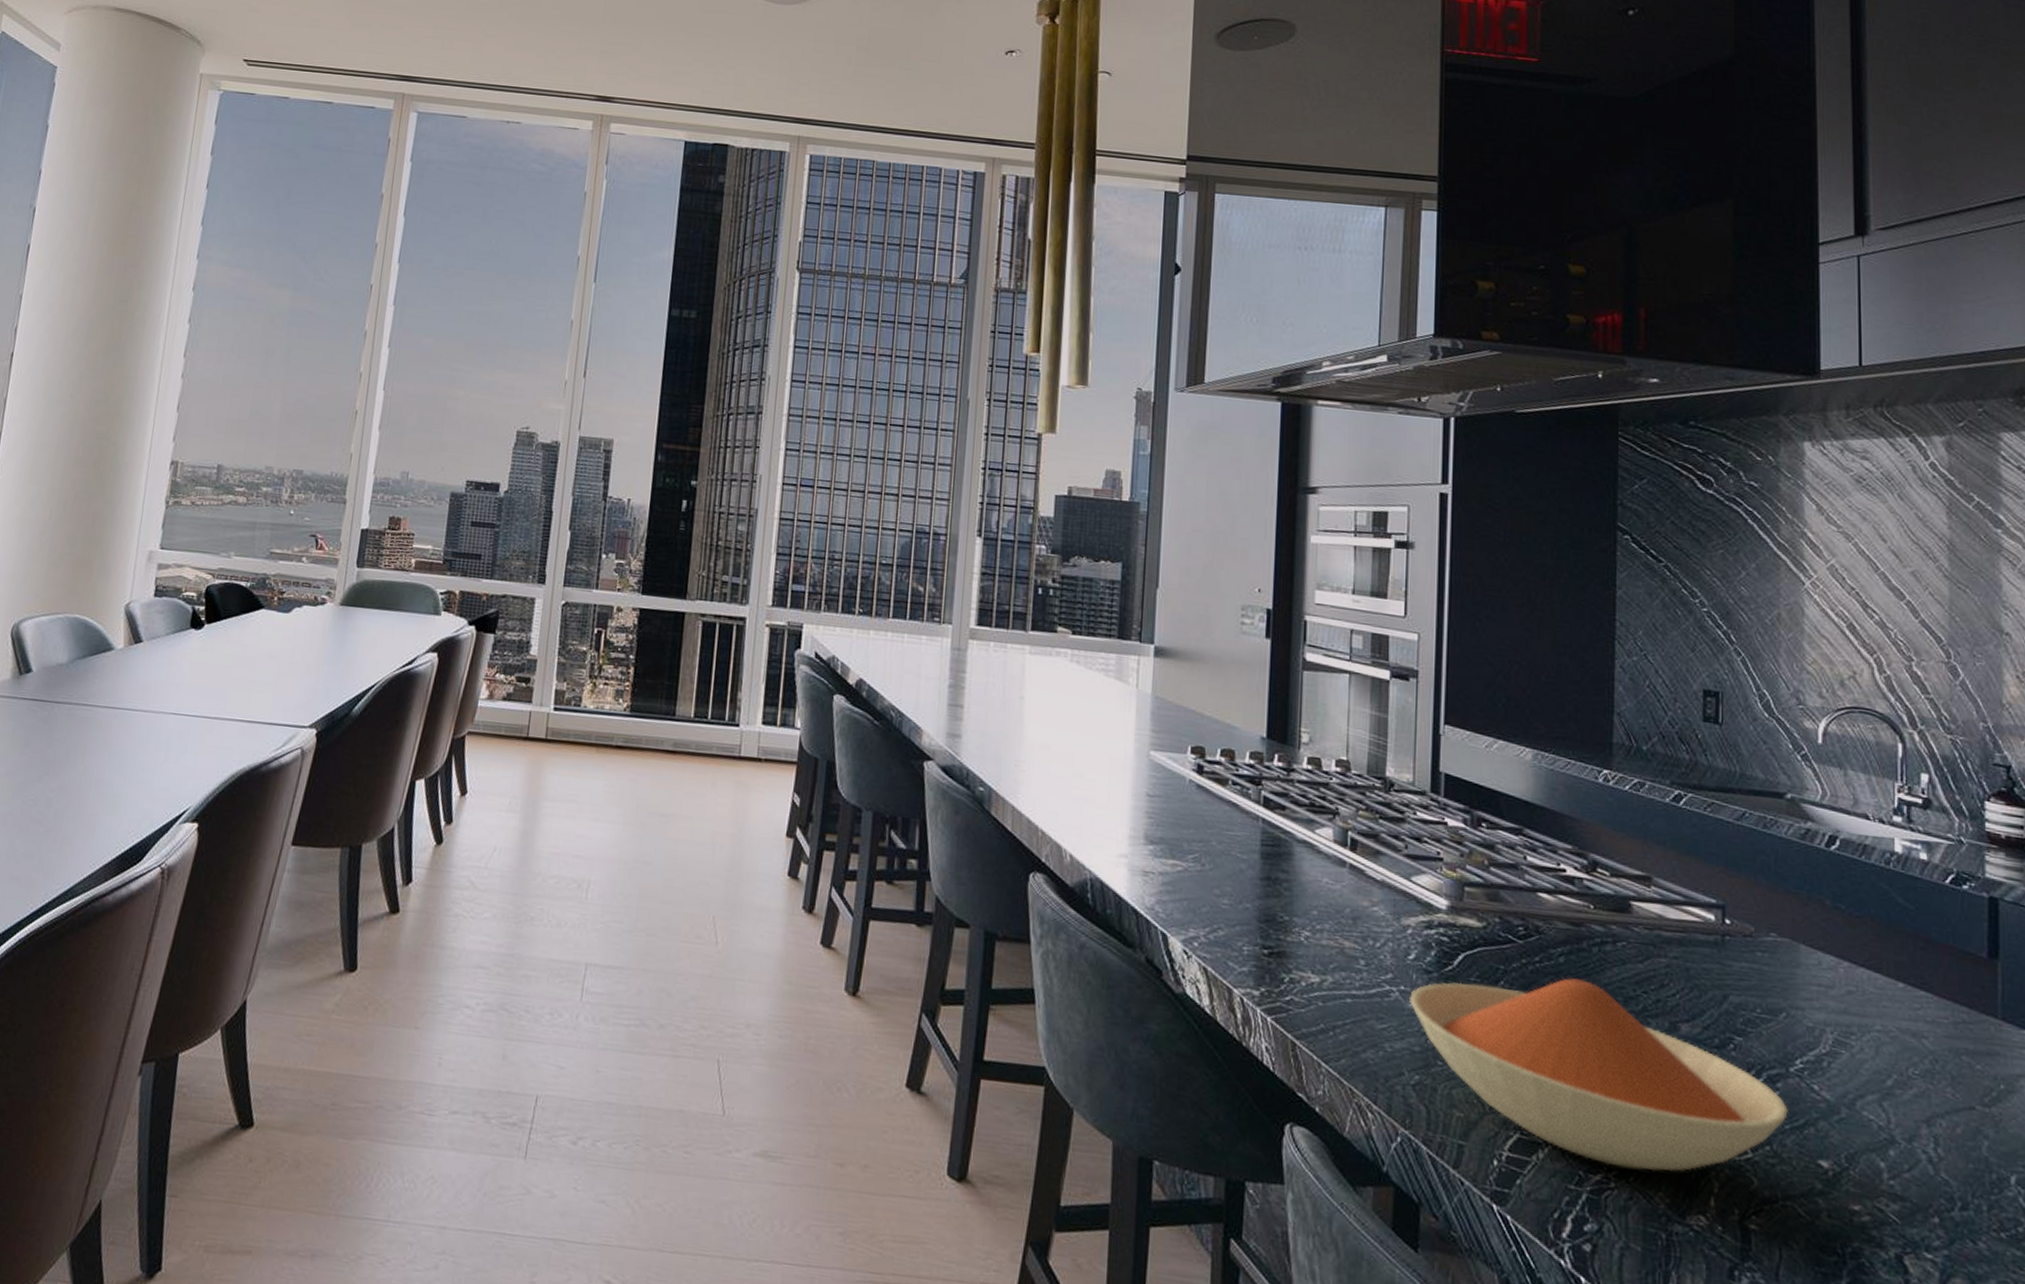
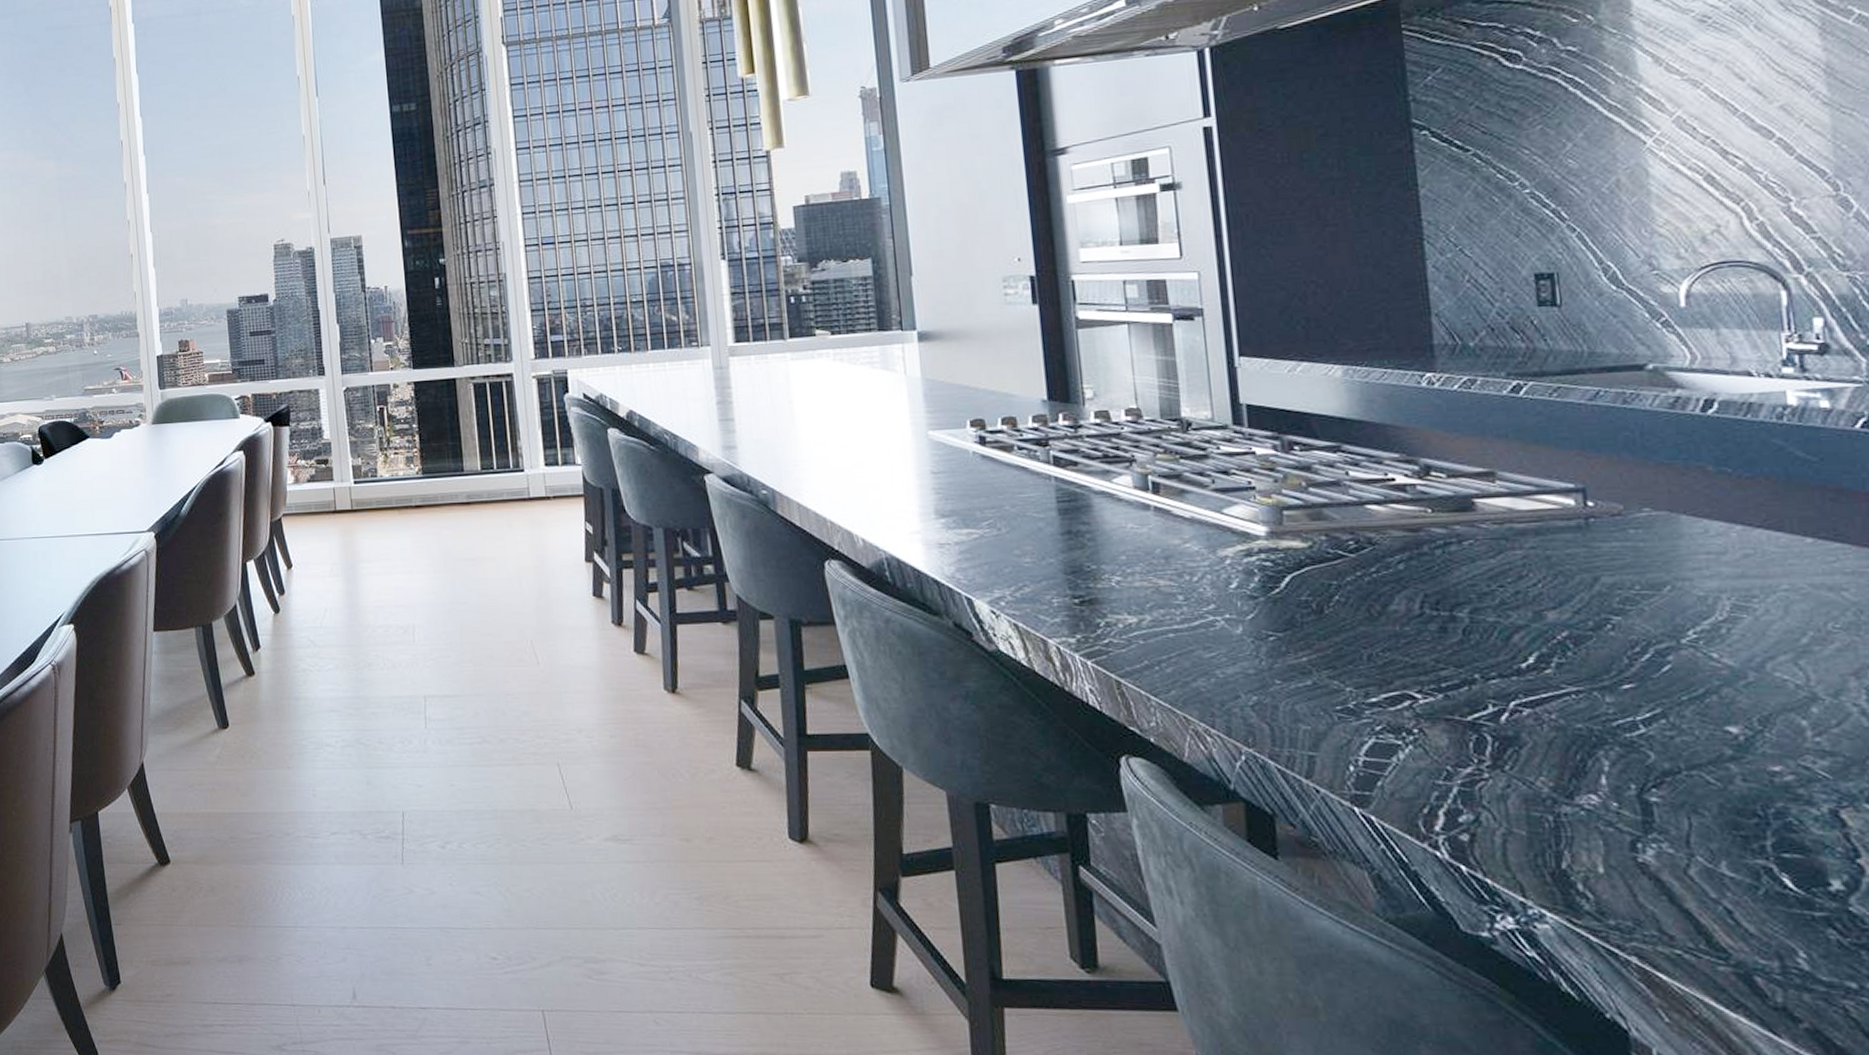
bowl: present [1410,978,1788,1172] -> none [1236,583,1684,758]

